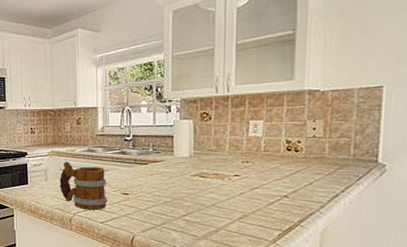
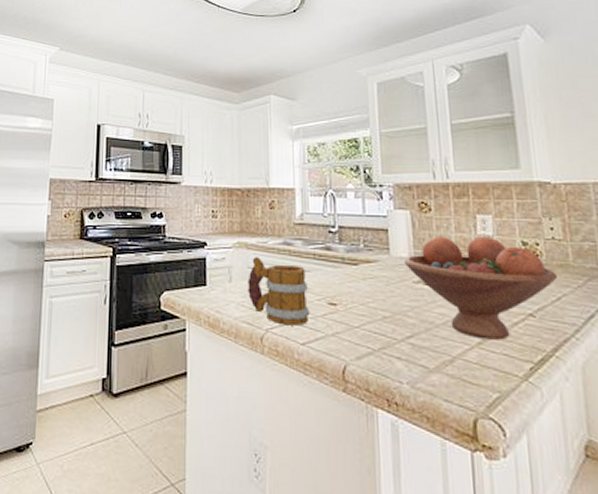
fruit bowl: none [185,138,312,215] -> present [404,236,557,340]

